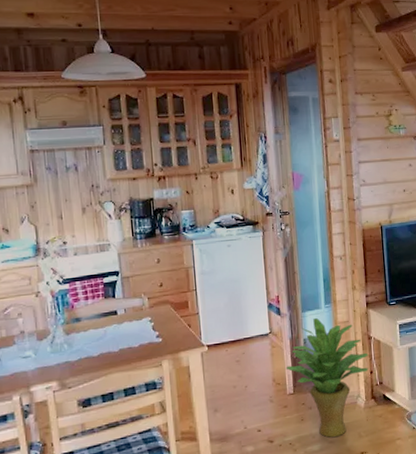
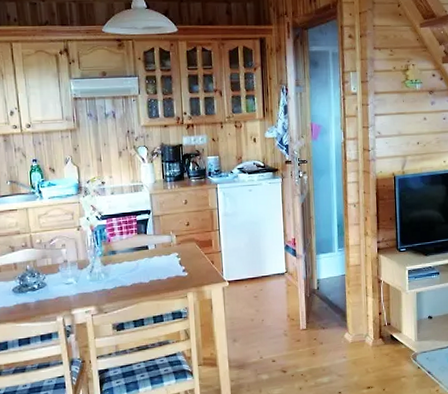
potted plant: present [285,318,369,438] -> none [299,261,378,371]

